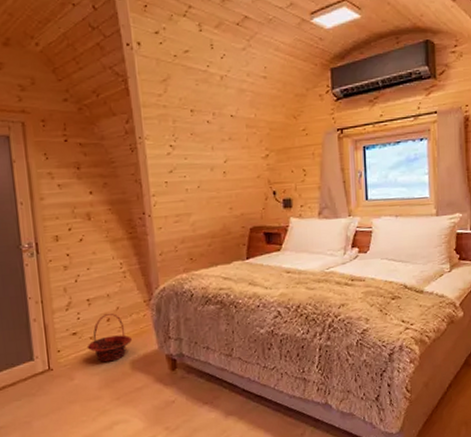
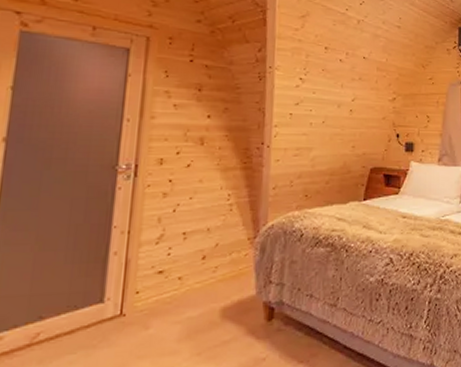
basket: present [87,313,132,362] -> none [172,249,227,309]

